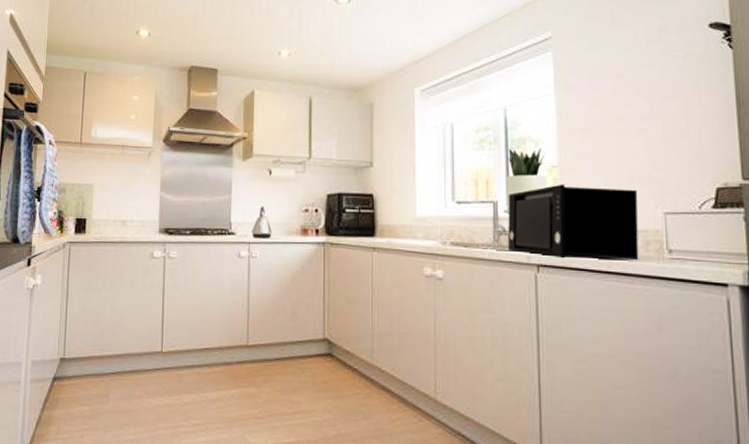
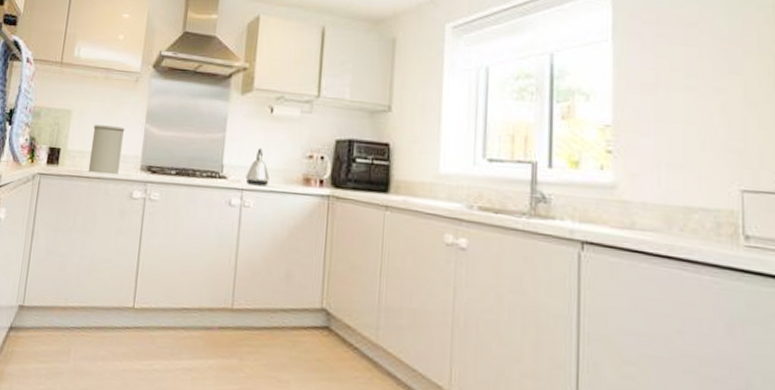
canister: none [112,195,143,239] -> present [88,124,125,175]
planter: present [502,148,548,214] -> none [542,100,600,178]
microwave: present [508,184,639,260] -> none [547,146,709,245]

